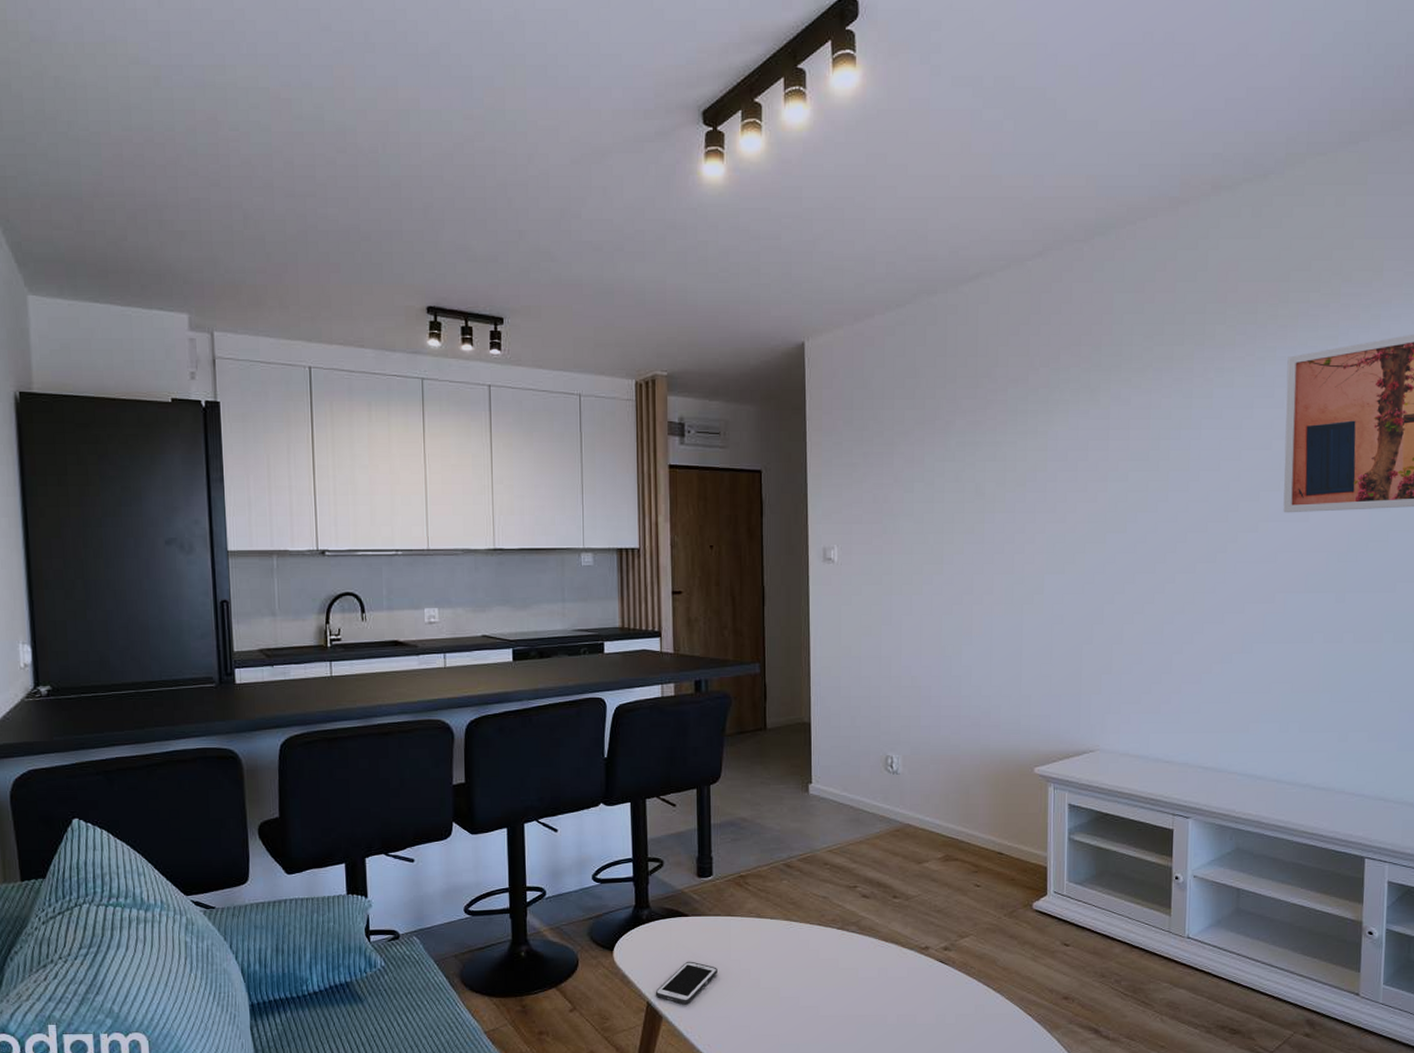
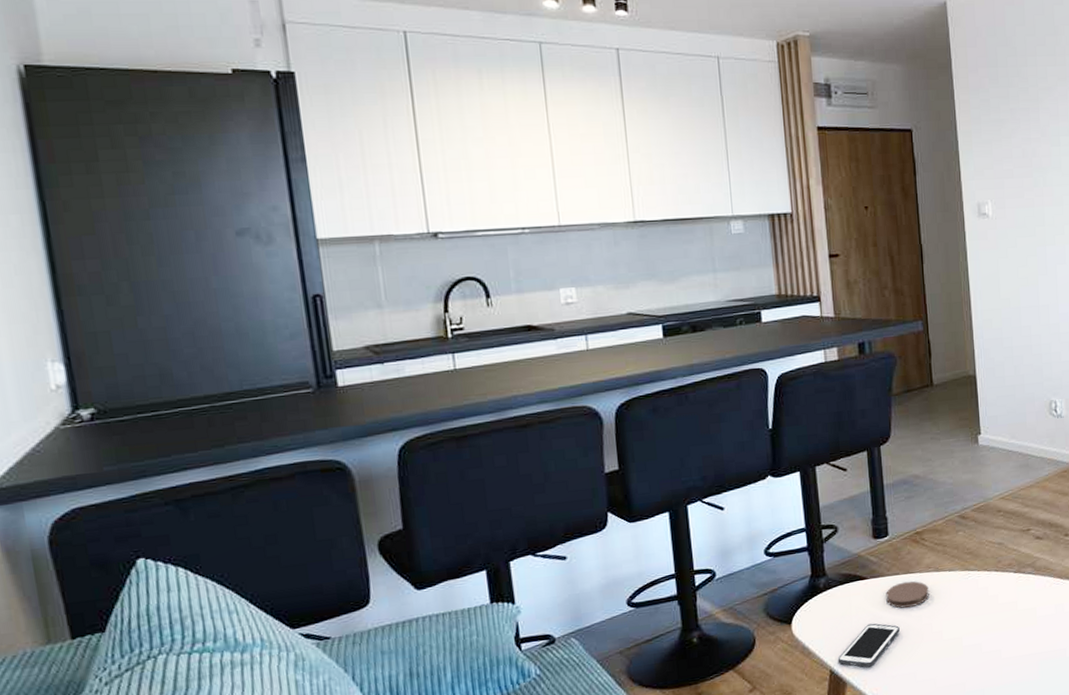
coaster: none [706,924,749,950] -> present [886,581,929,608]

